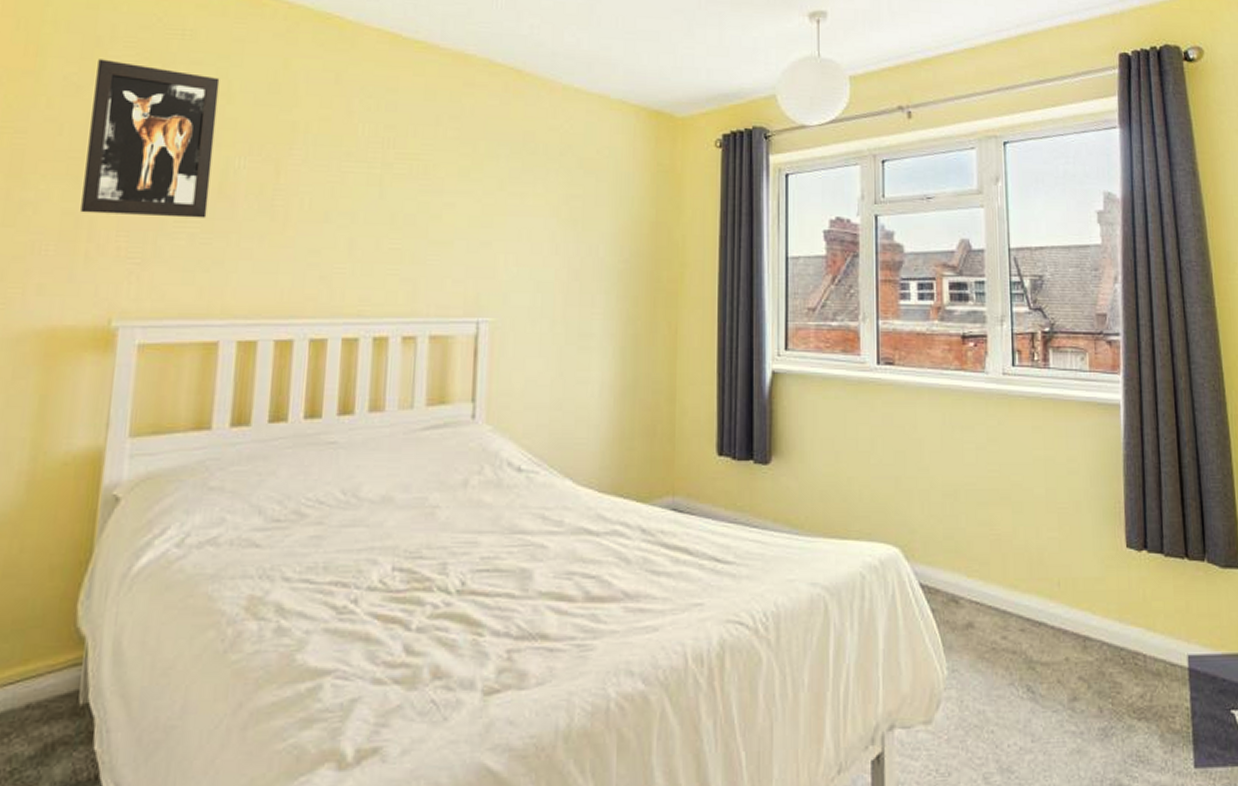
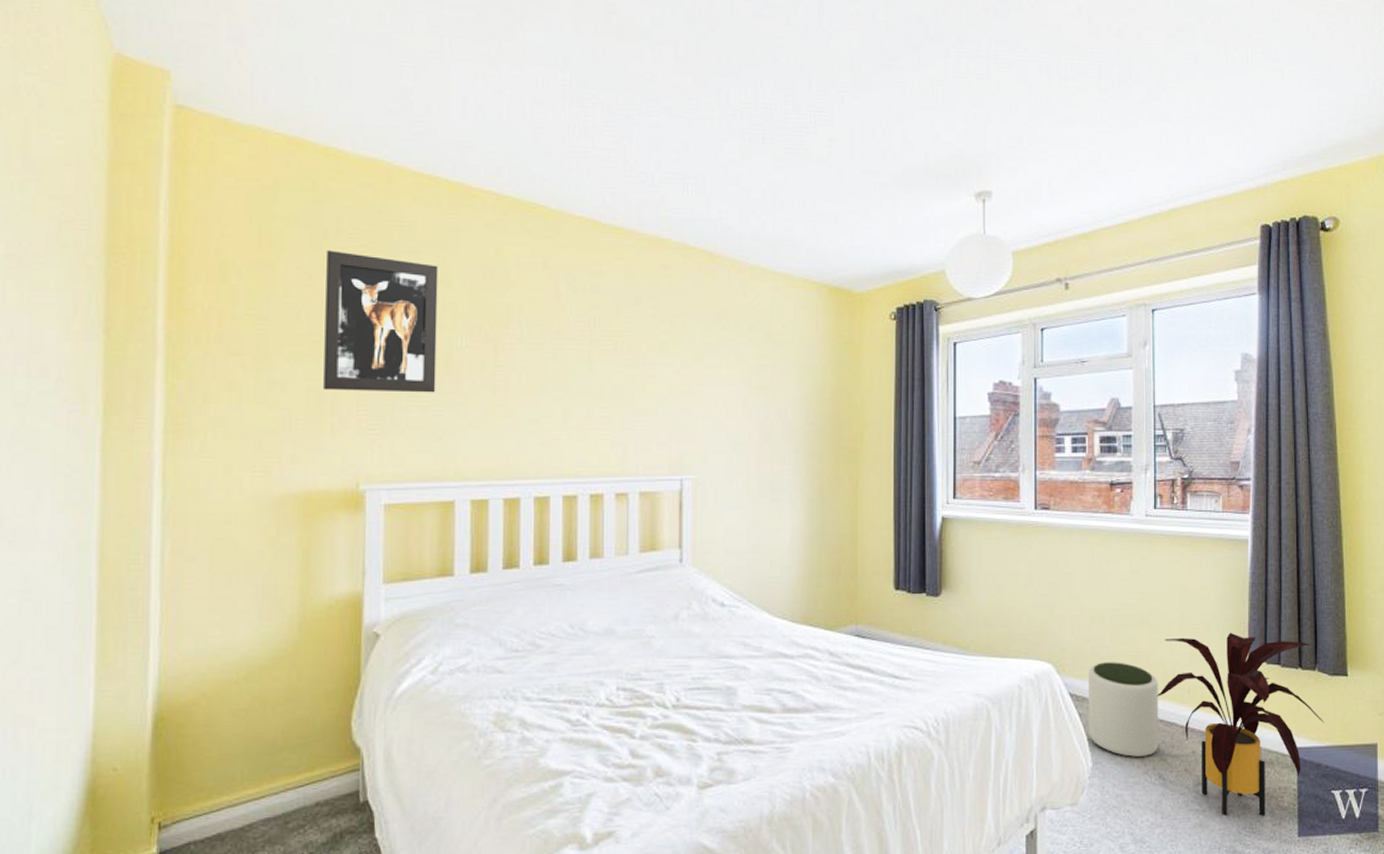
plant pot: none [942,547,1025,664] -> present [1088,662,1159,757]
house plant: none [1021,513,1218,742] -> present [1157,632,1325,817]

